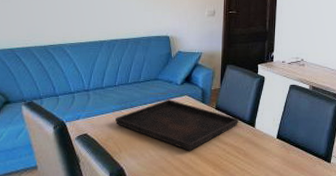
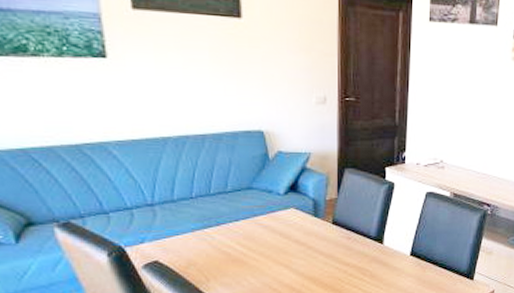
serving tray: present [115,100,239,151] -> none [197,214,364,275]

